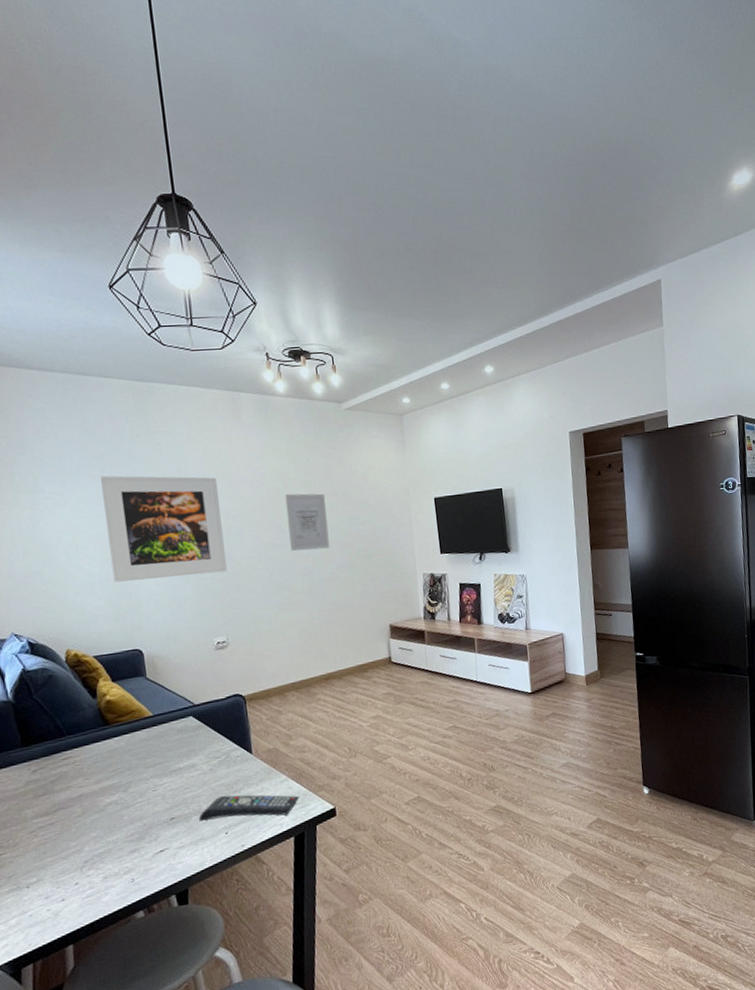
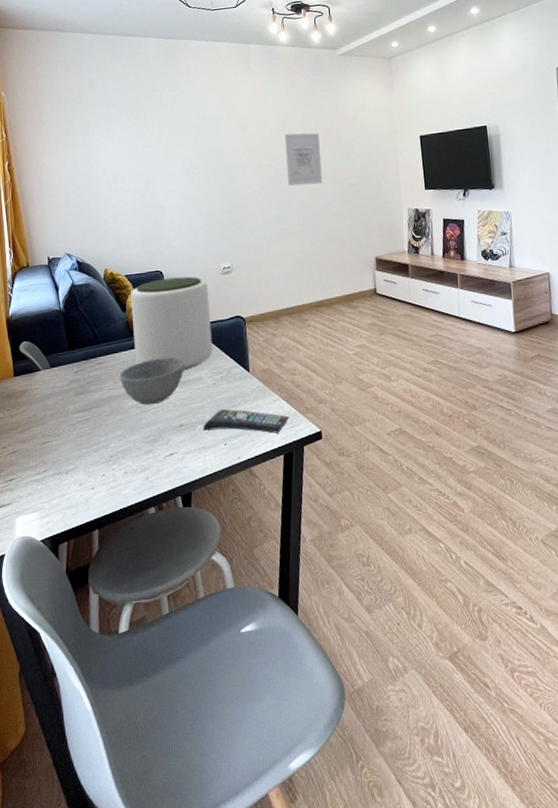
bowl: none [91,744,174,801] -> present [119,357,185,405]
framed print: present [100,475,227,582] -> none [137,119,234,212]
plant pot: none [102,654,208,757] -> present [131,276,213,370]

